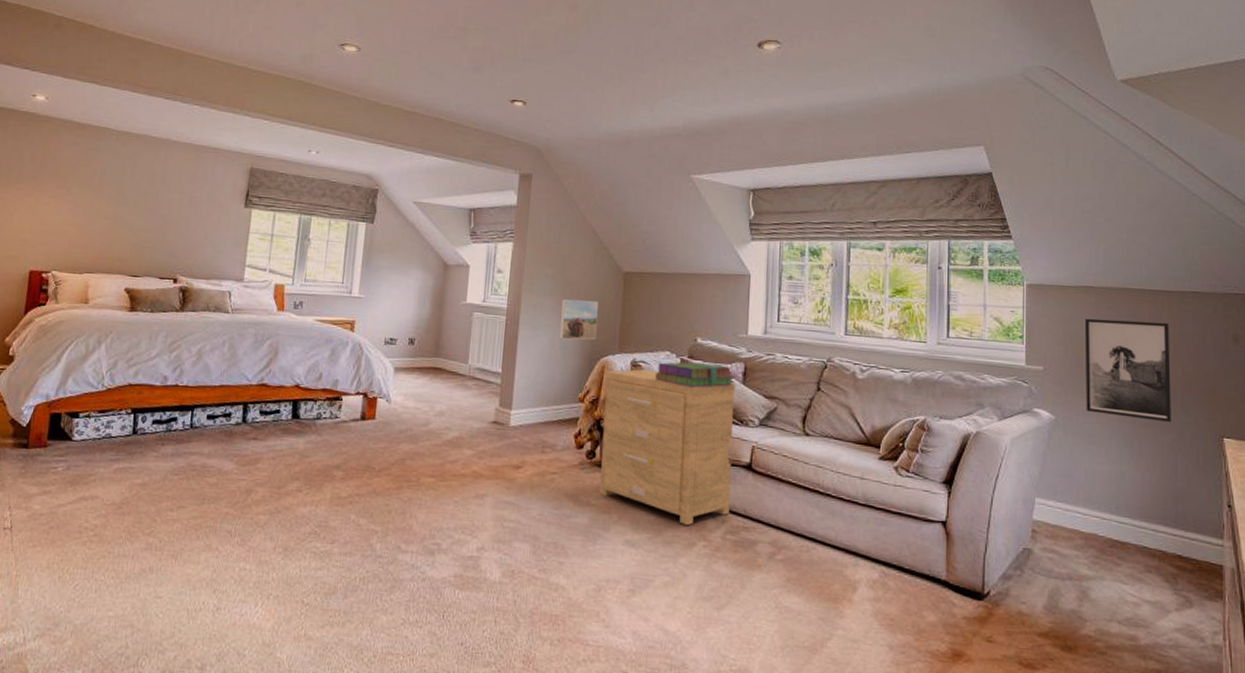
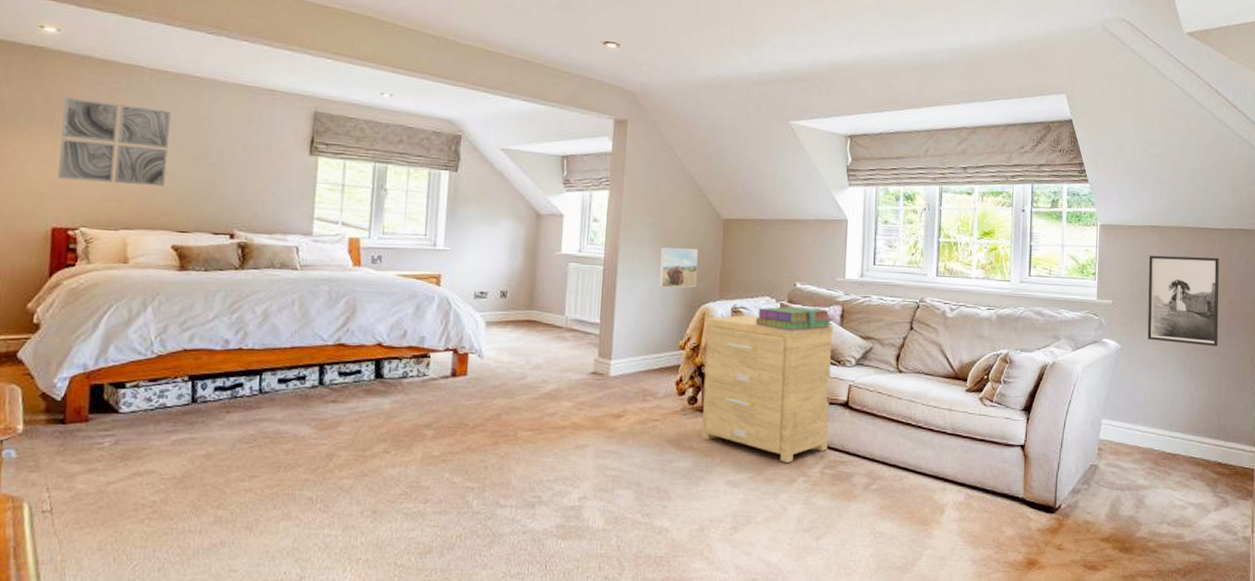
wall art: none [37,155,132,235] -> present [58,96,171,187]

